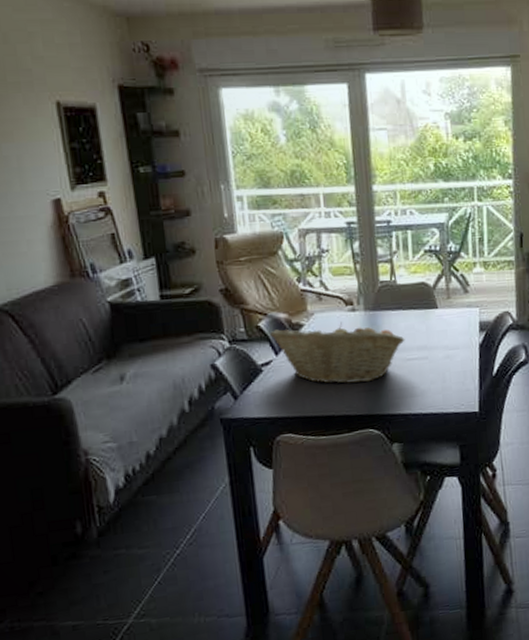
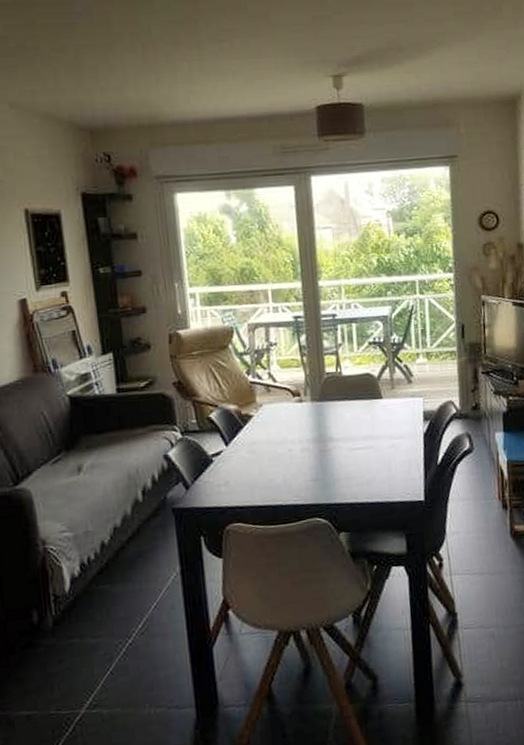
fruit basket: present [270,322,405,384] -> none [220,413,351,474]

